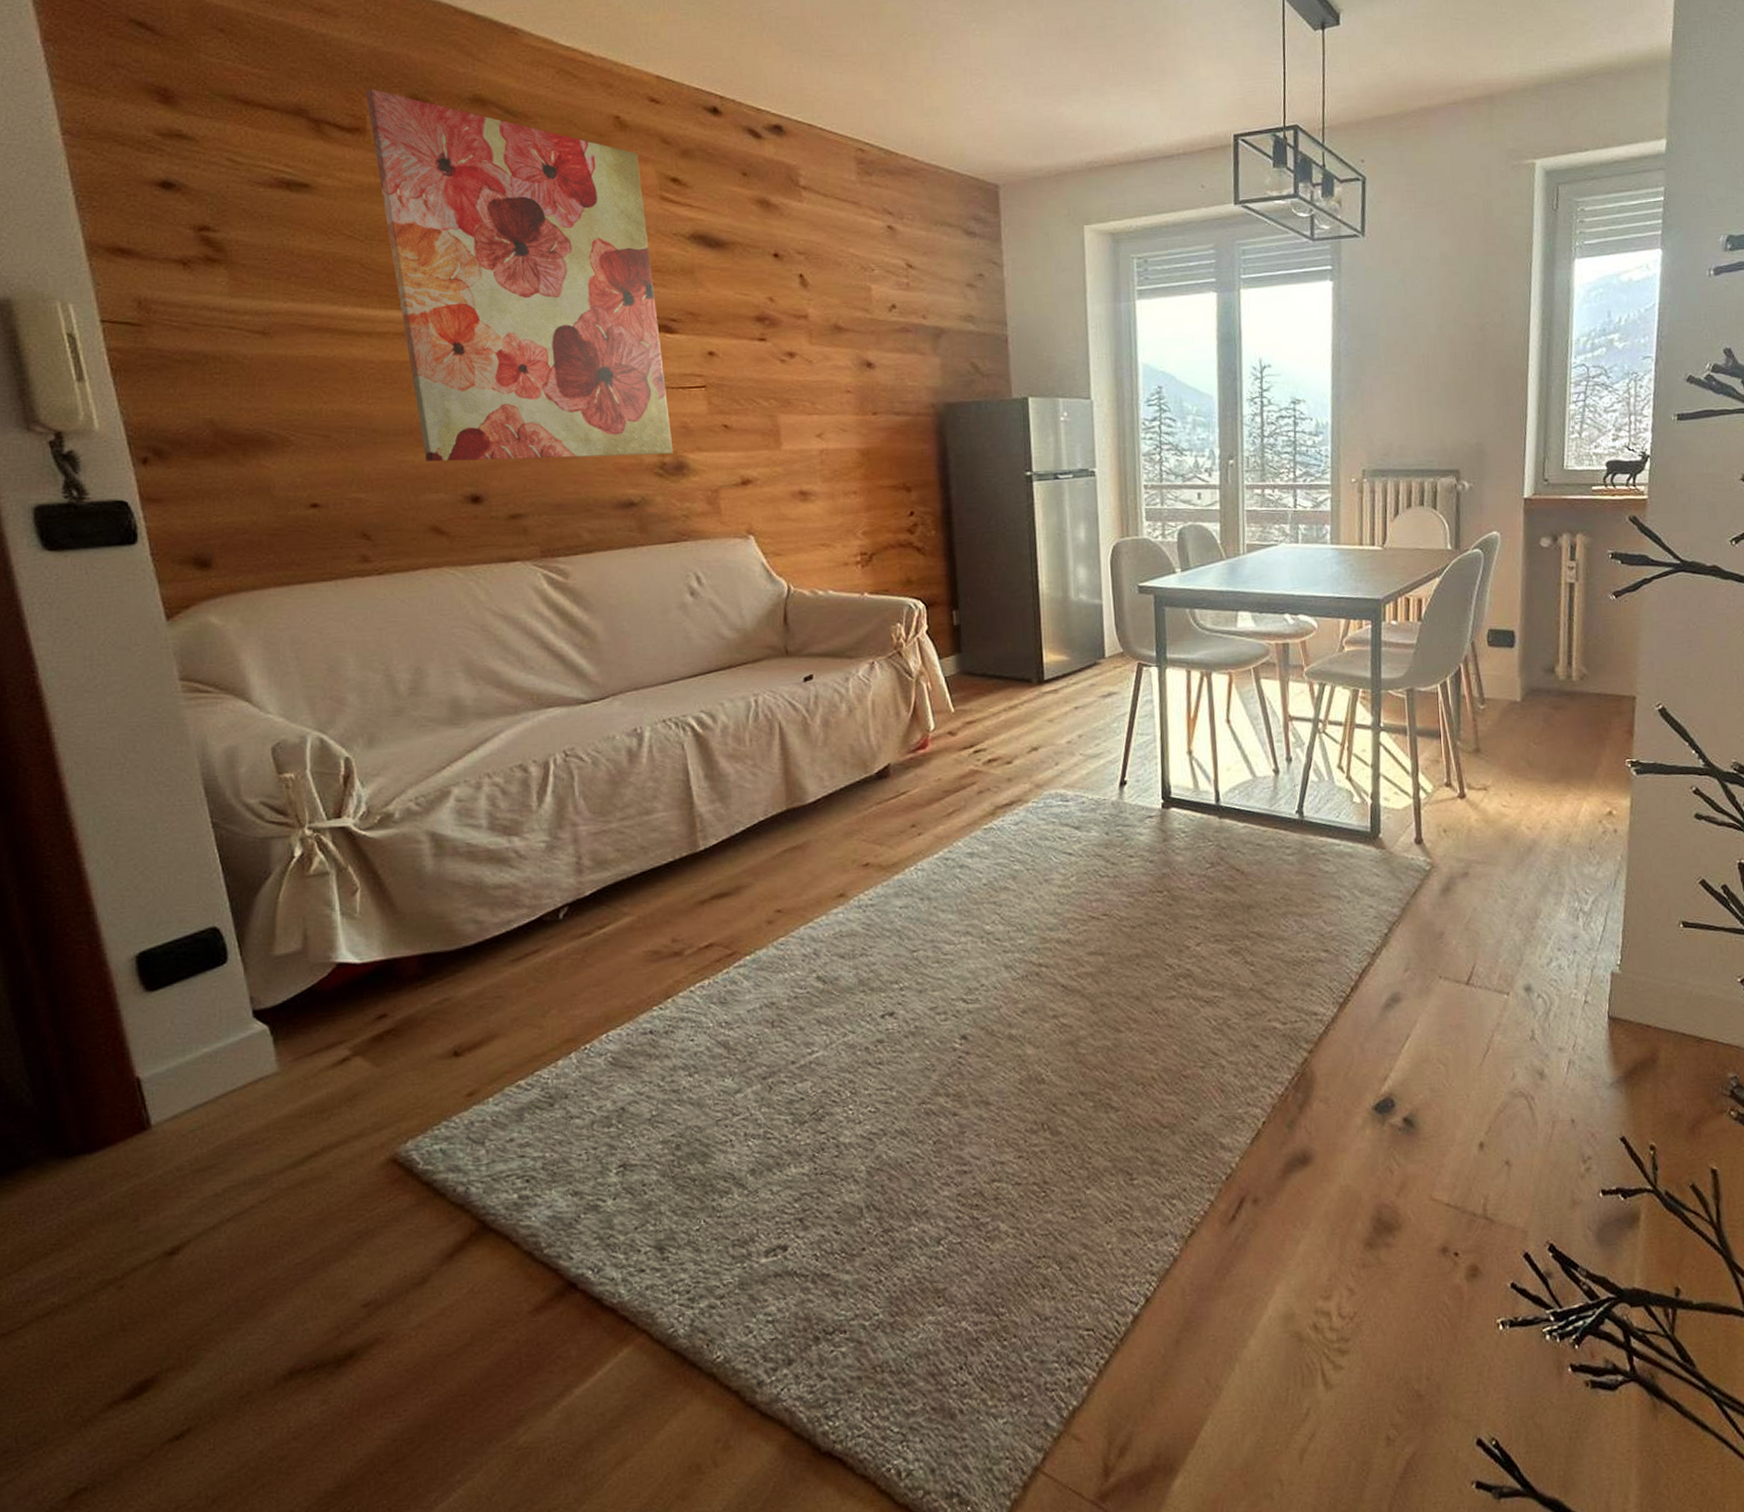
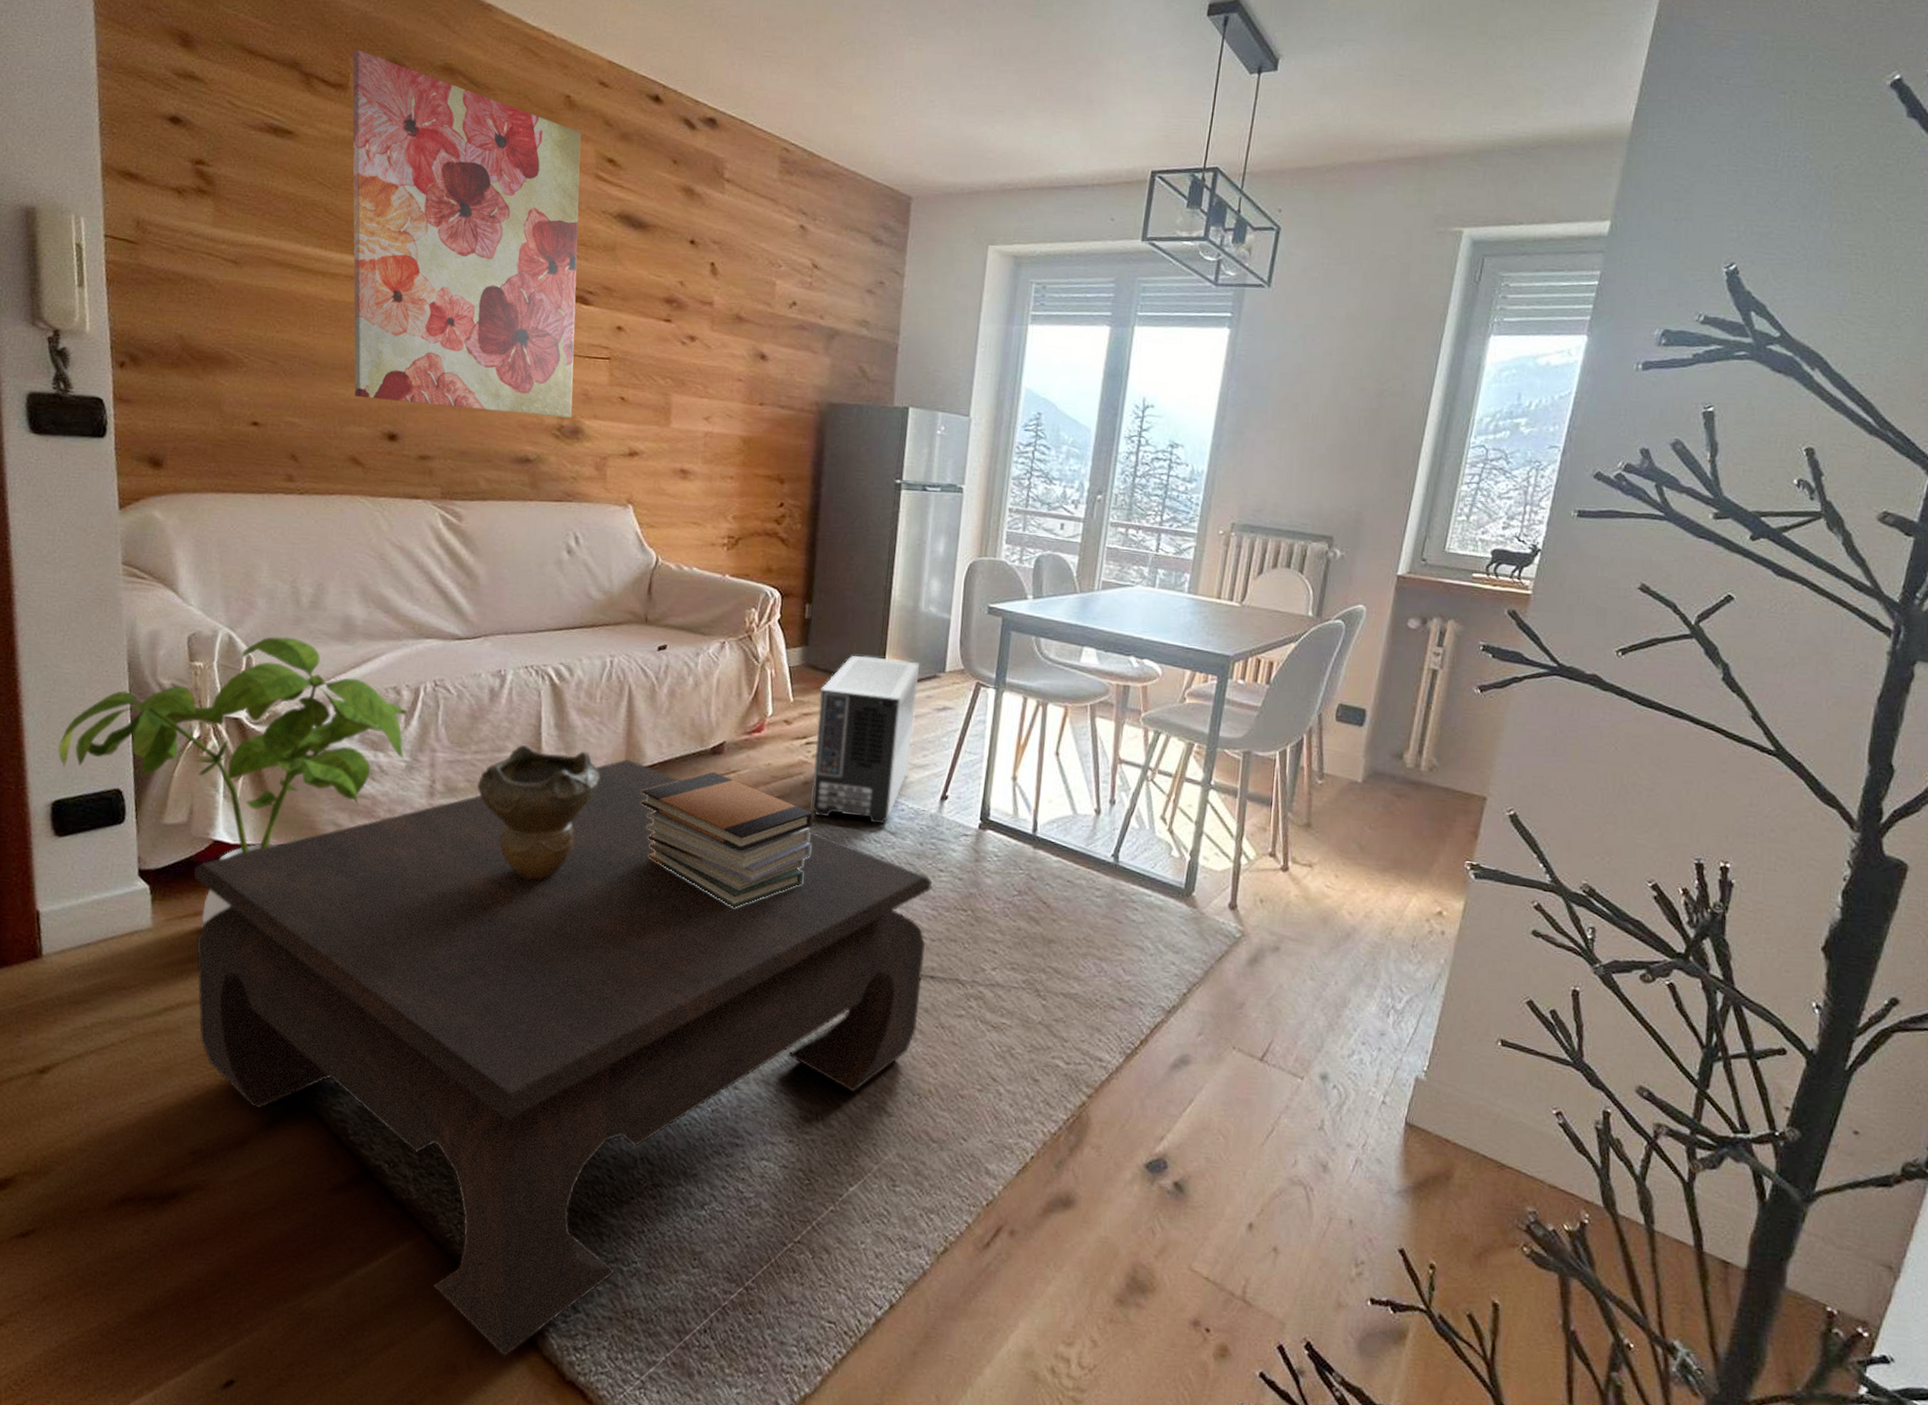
house plant: none [133,730,543,1061] -> present [57,636,408,928]
coffee table: none [318,799,1130,1443] -> present [194,759,932,1357]
decorative bowl: none [628,797,762,942] -> present [476,745,600,880]
book stack: none [809,796,995,932] -> present [641,771,814,908]
air purifier: none [980,652,1084,824] -> present [810,655,919,825]

